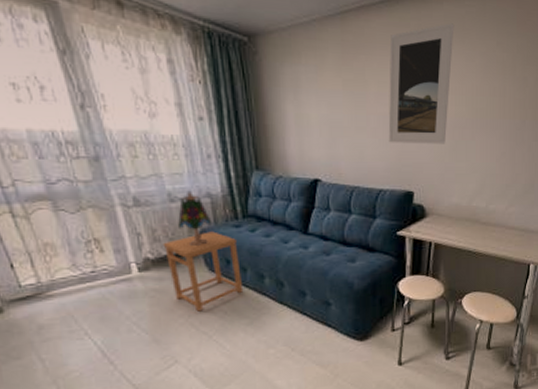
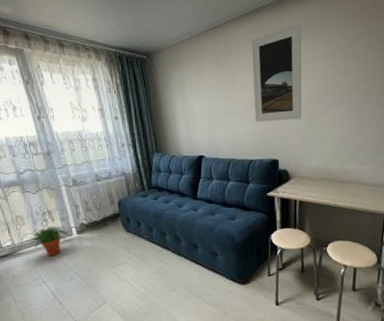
potted plant: none [61,260,126,301] -> present [27,226,69,257]
side table: present [162,231,244,312] -> none [93,201,151,263]
table lamp: present [177,192,212,246] -> none [102,172,127,213]

